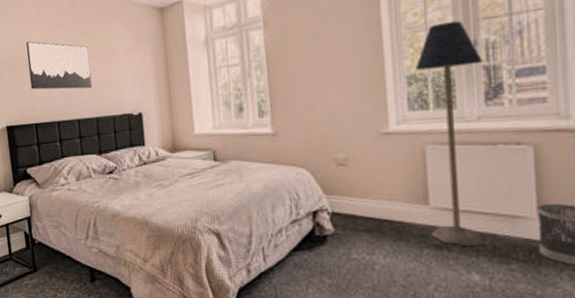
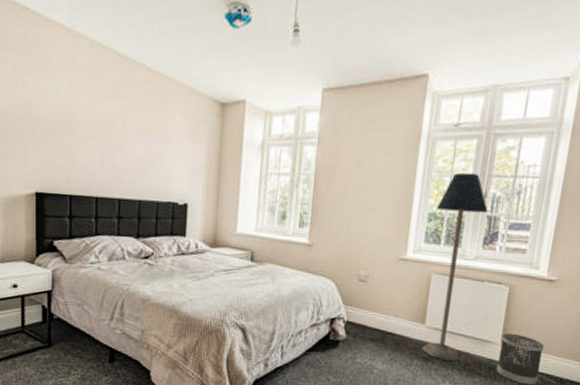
wall art: present [25,41,92,90] -> none [69,106,141,170]

